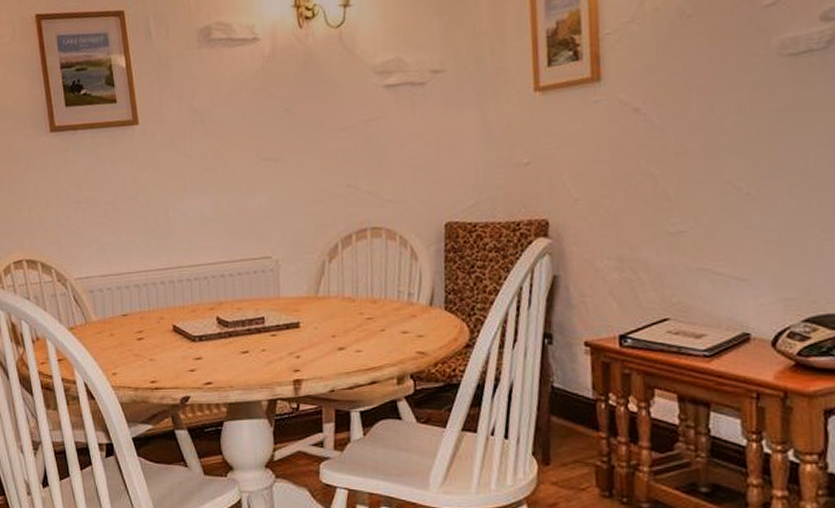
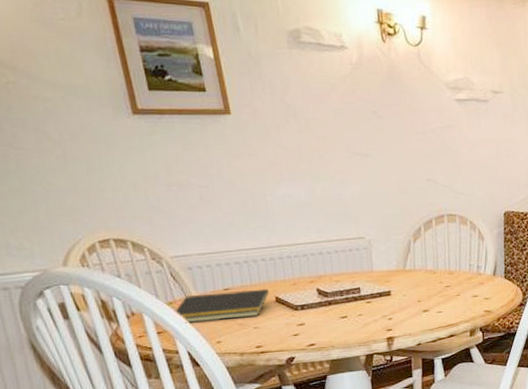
notepad: none [74,315,166,351] -> present [174,288,269,323]

